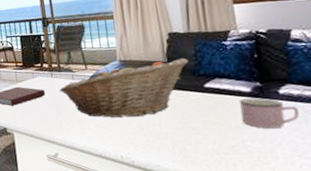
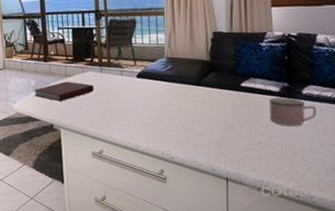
fruit basket: present [59,58,189,118] -> none [108,57,229,115]

